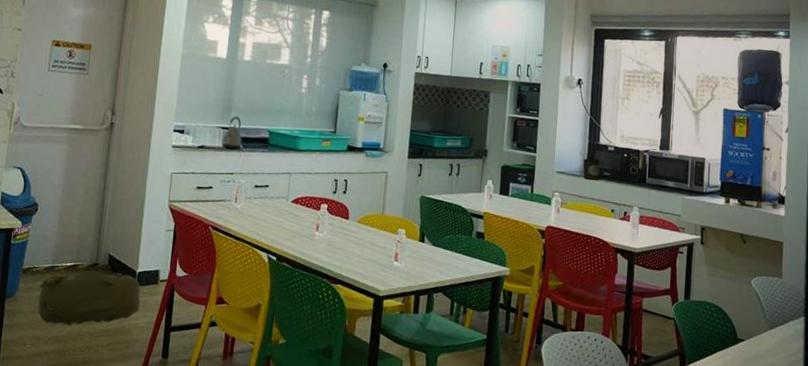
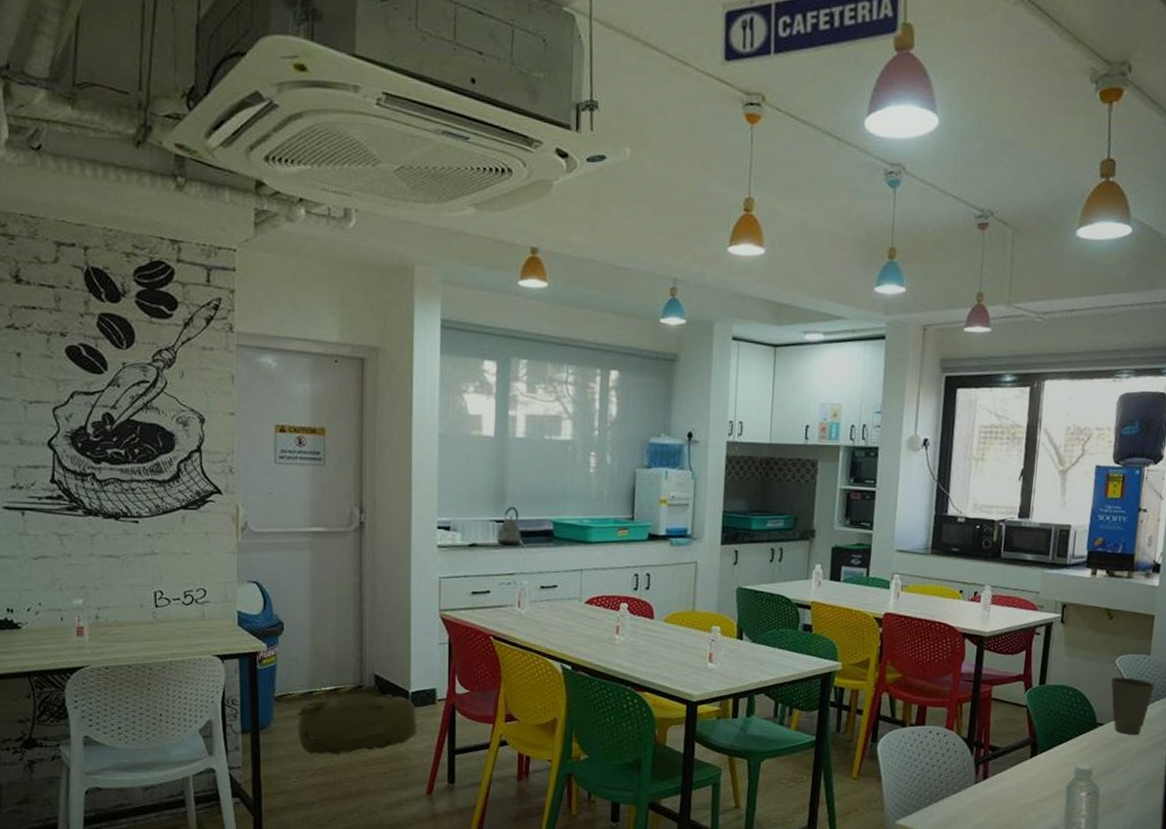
canister: present [583,156,600,181] -> none [927,530,948,559]
cup: none [748,296,788,352] -> present [1111,677,1155,735]

